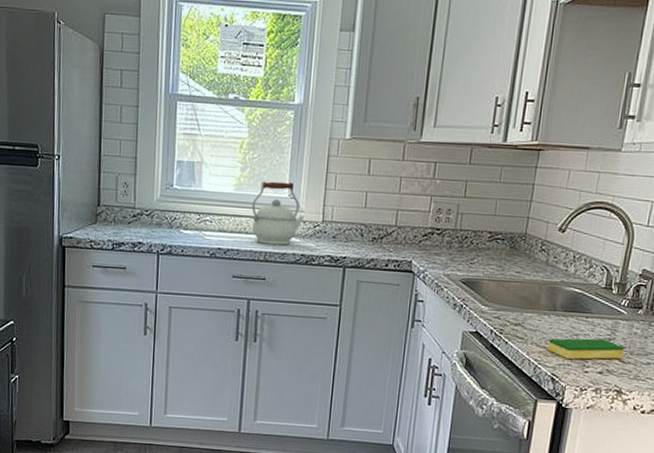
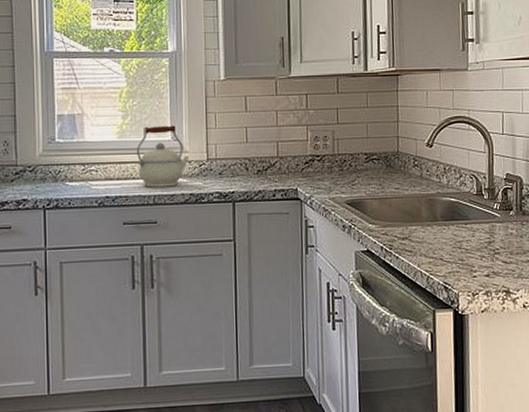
dish sponge: present [547,338,626,360] -> none [435,243,505,267]

